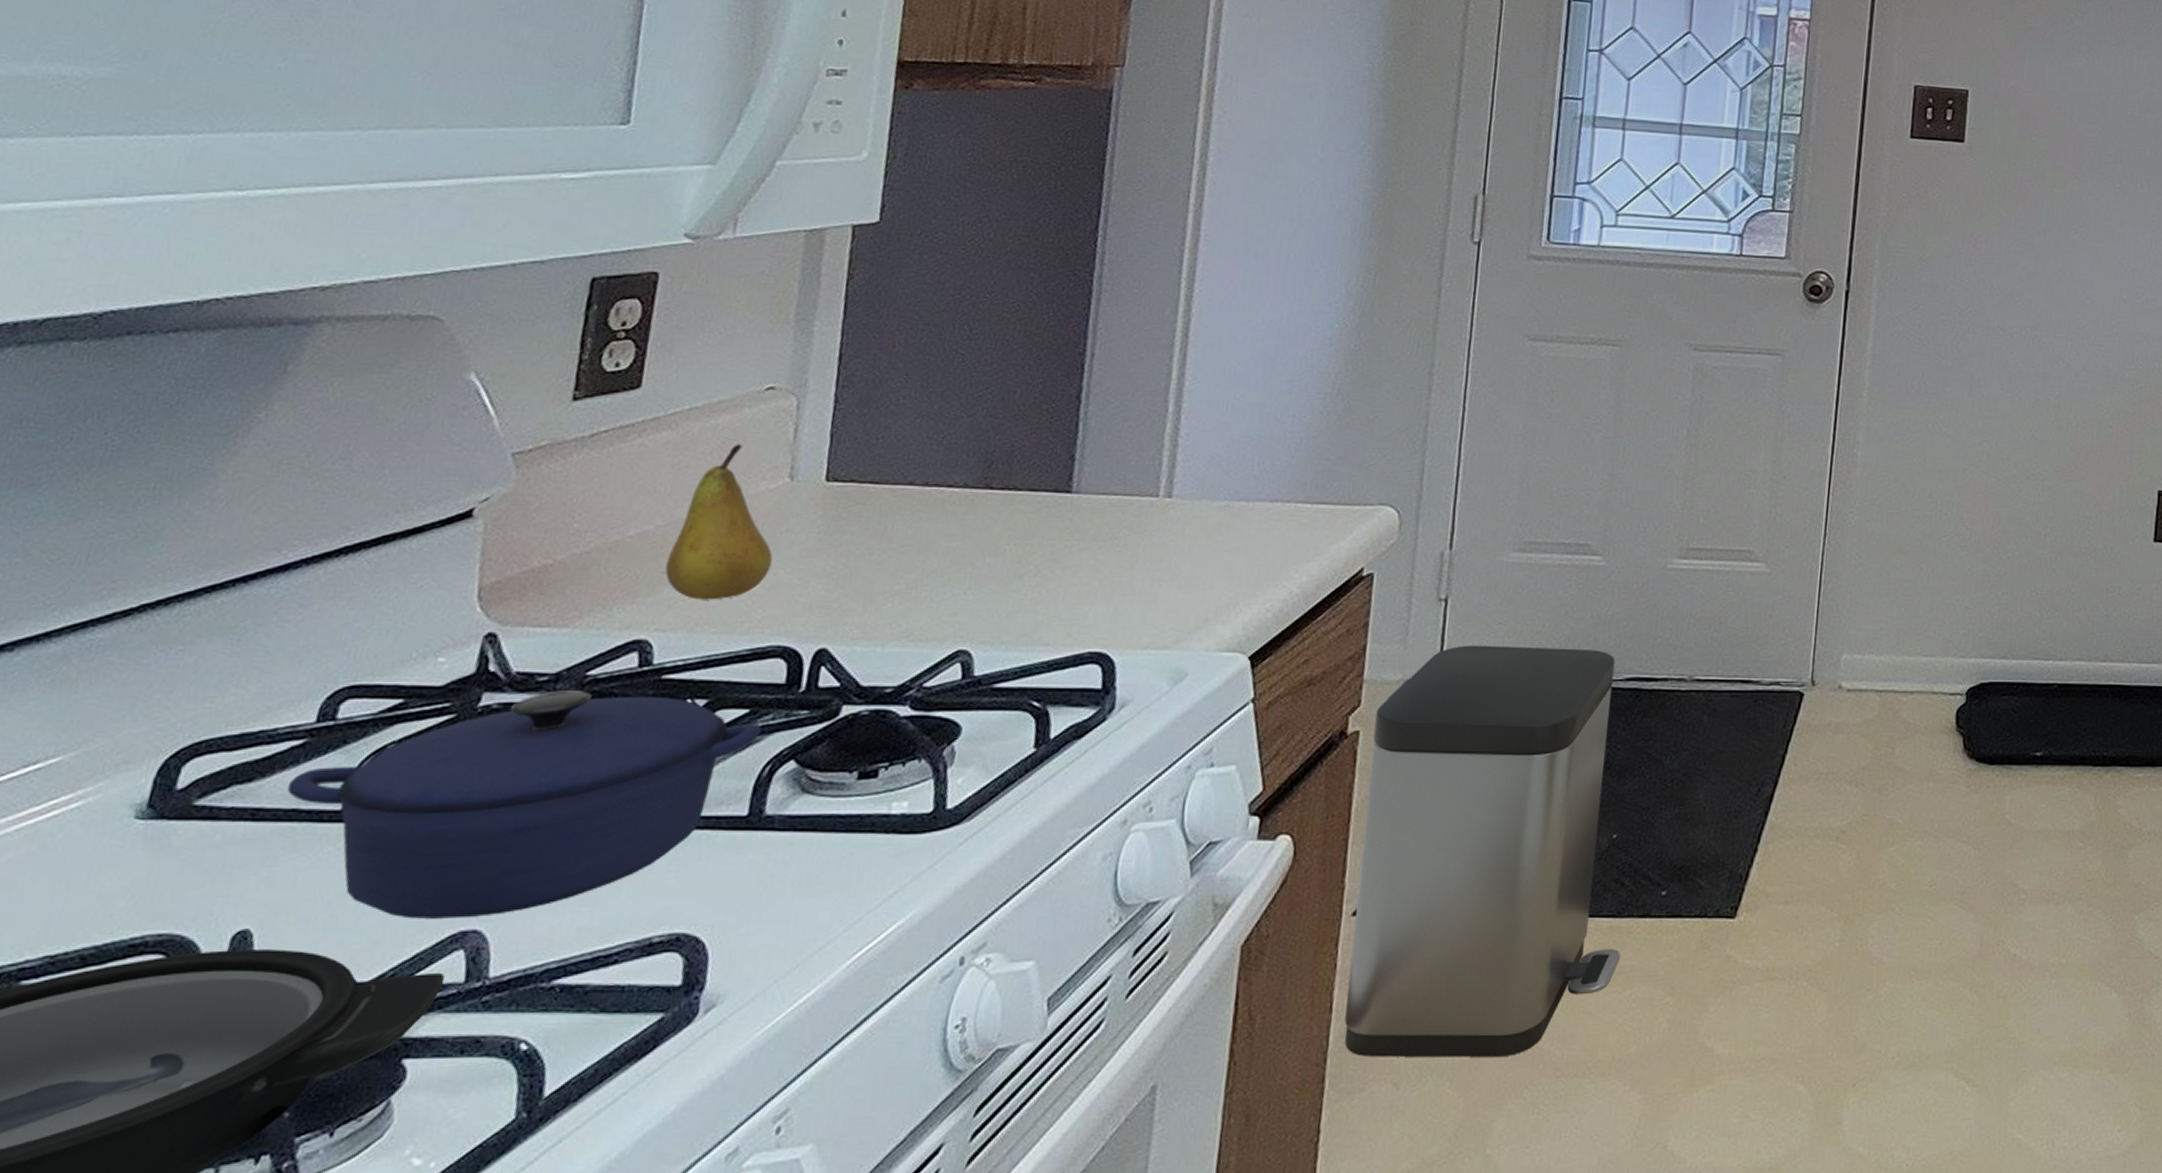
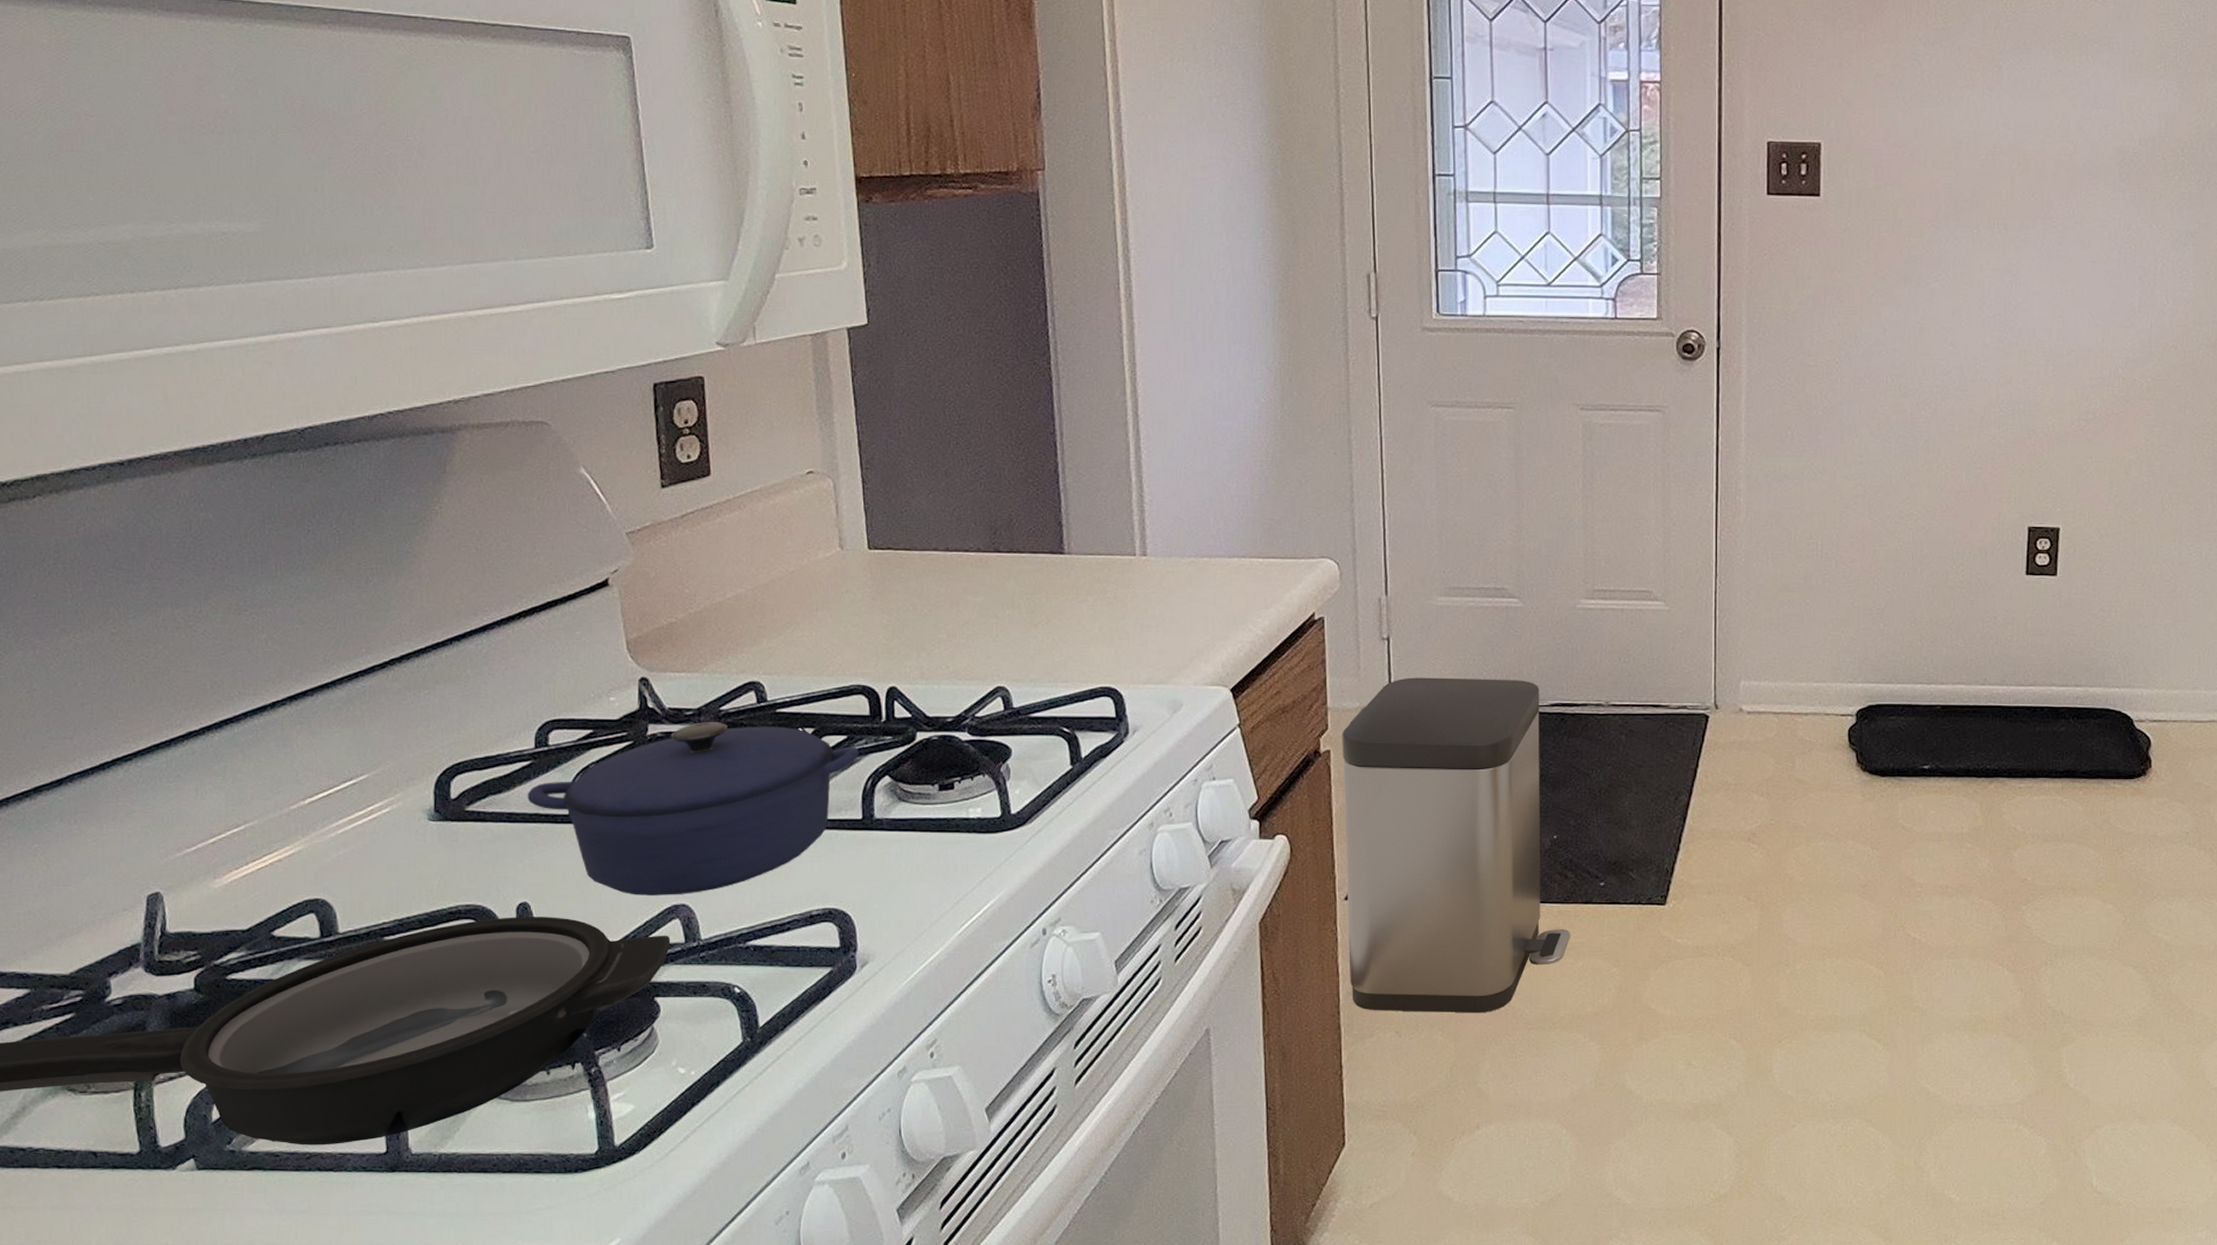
fruit: present [665,444,773,600] -> none [760,520,840,649]

